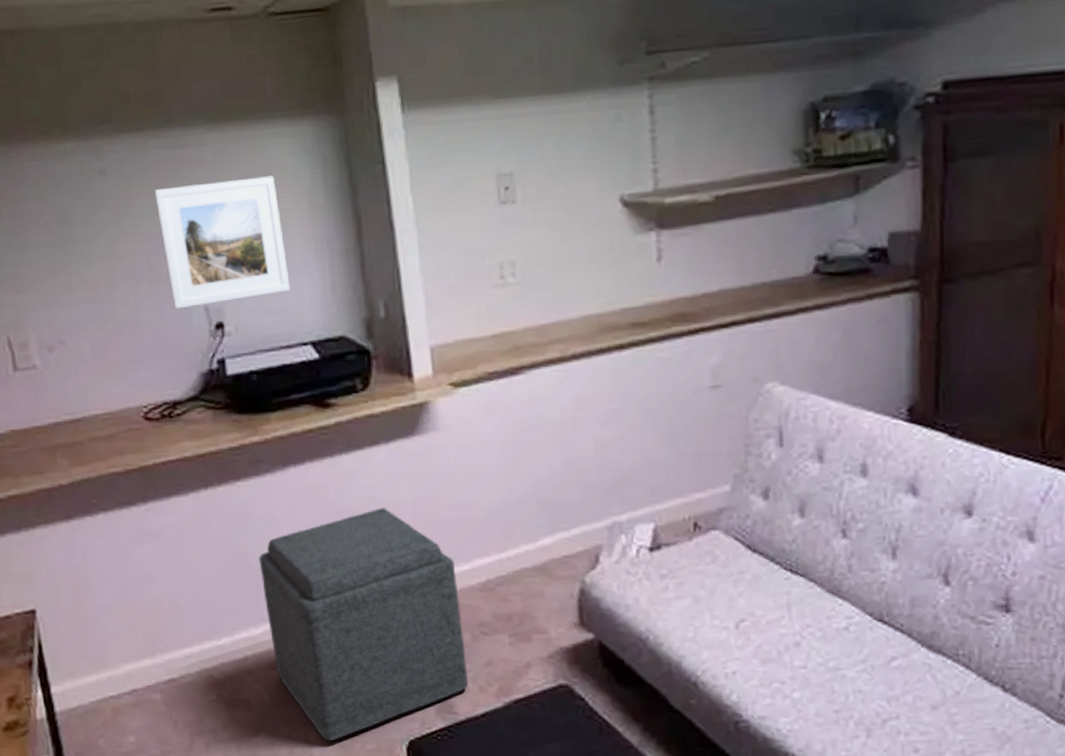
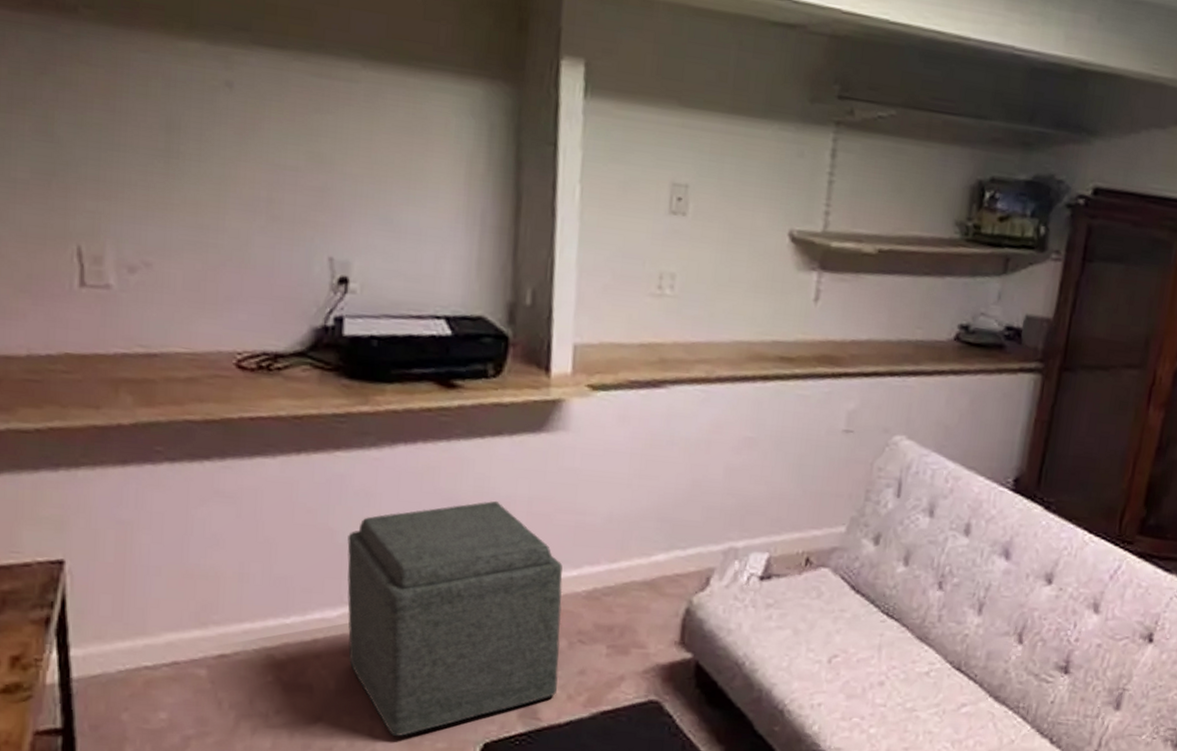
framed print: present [154,176,291,309] -> none [289,117,433,259]

